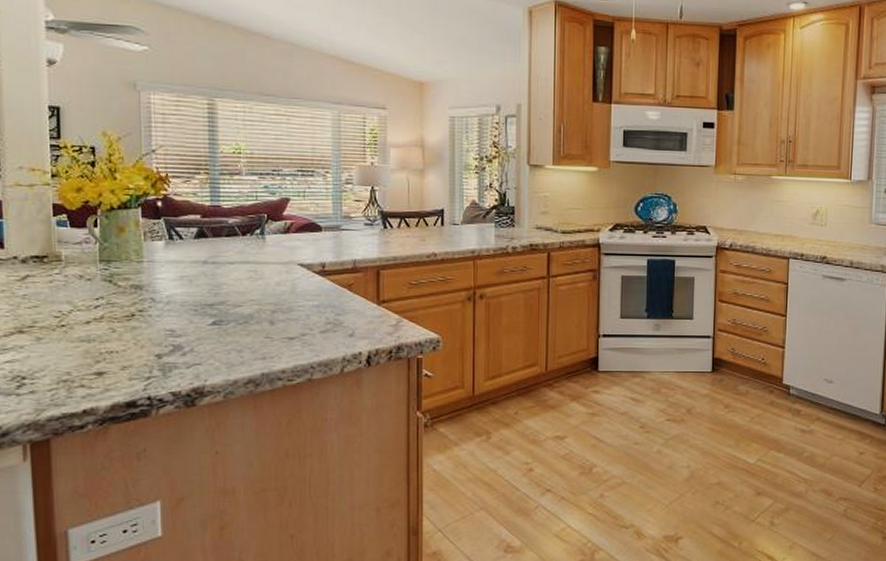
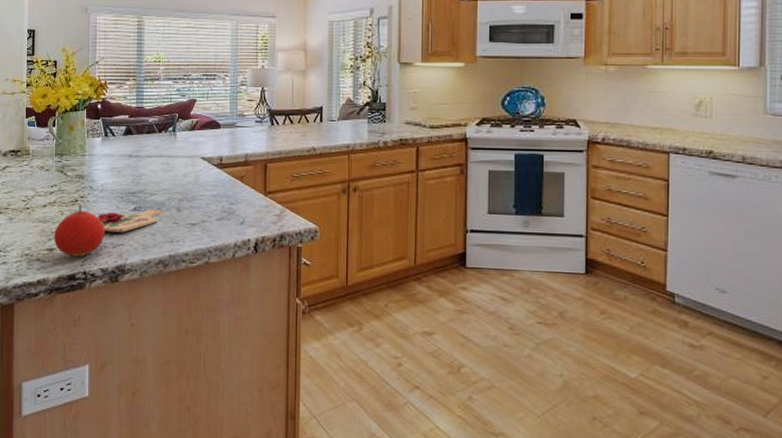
fruit: none [103,320,175,380] -> present [54,205,105,257]
cutting board: none [164,323,252,350] -> present [97,209,164,233]

